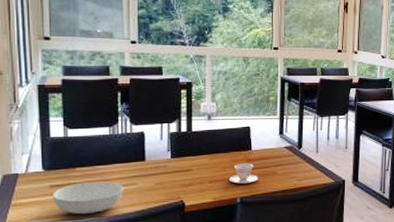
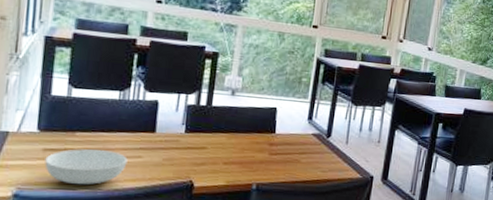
teacup: present [229,163,258,184] -> none [247,146,279,169]

